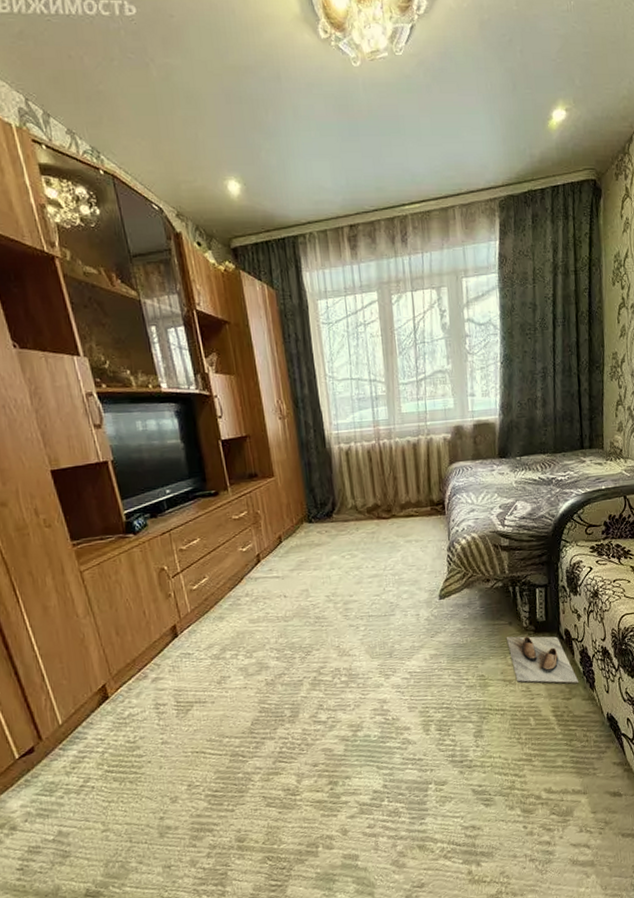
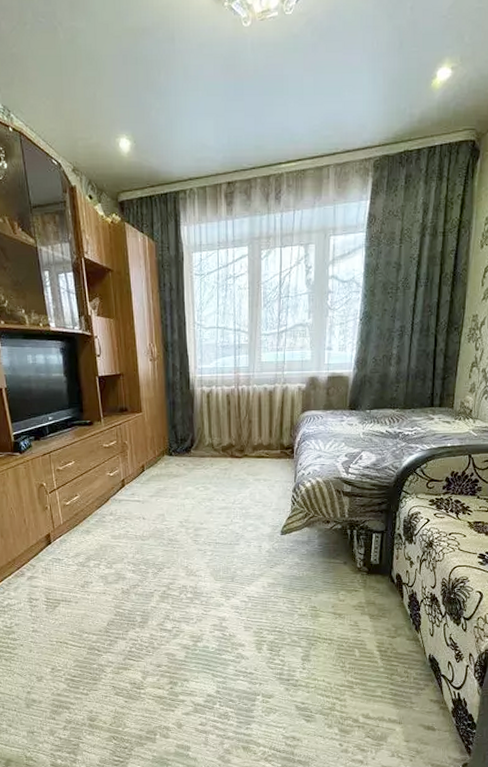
shoe: present [506,636,579,684] -> none [339,575,406,625]

